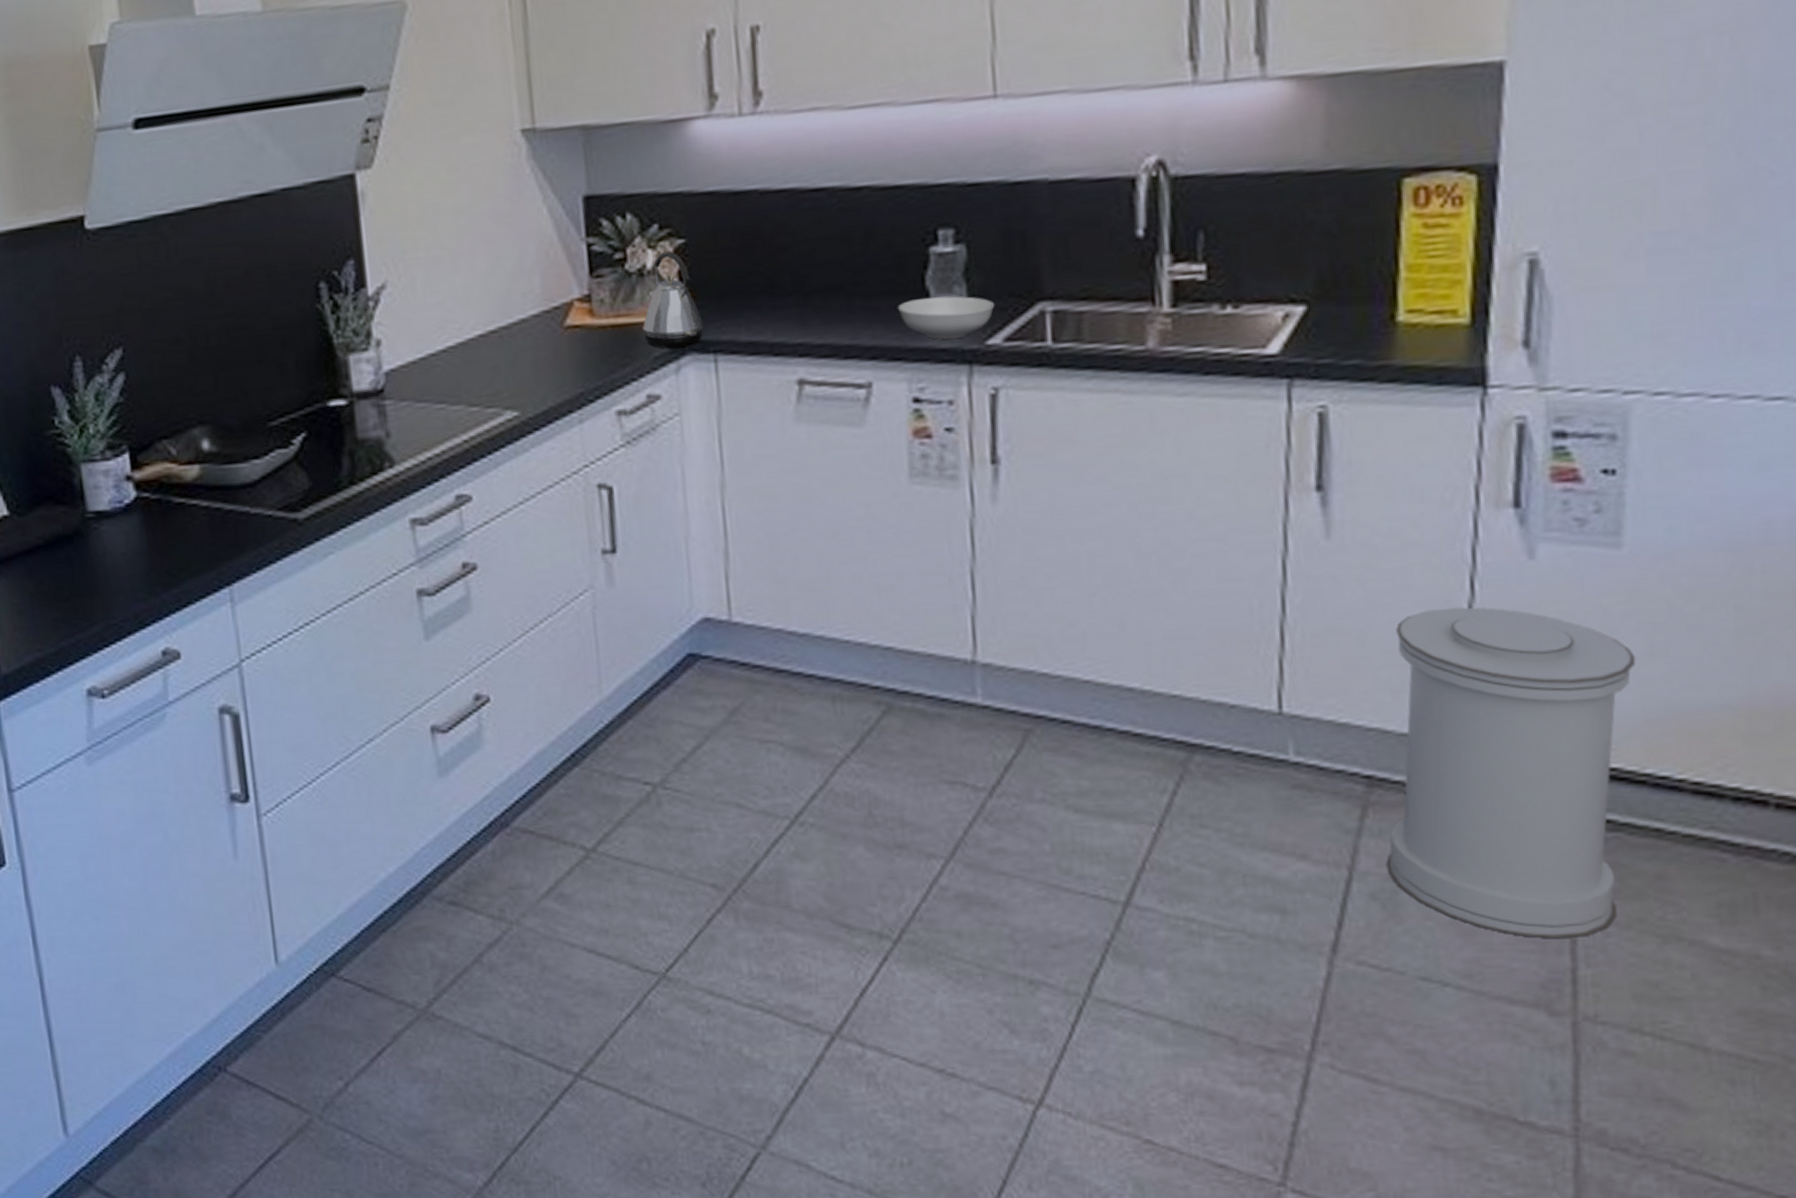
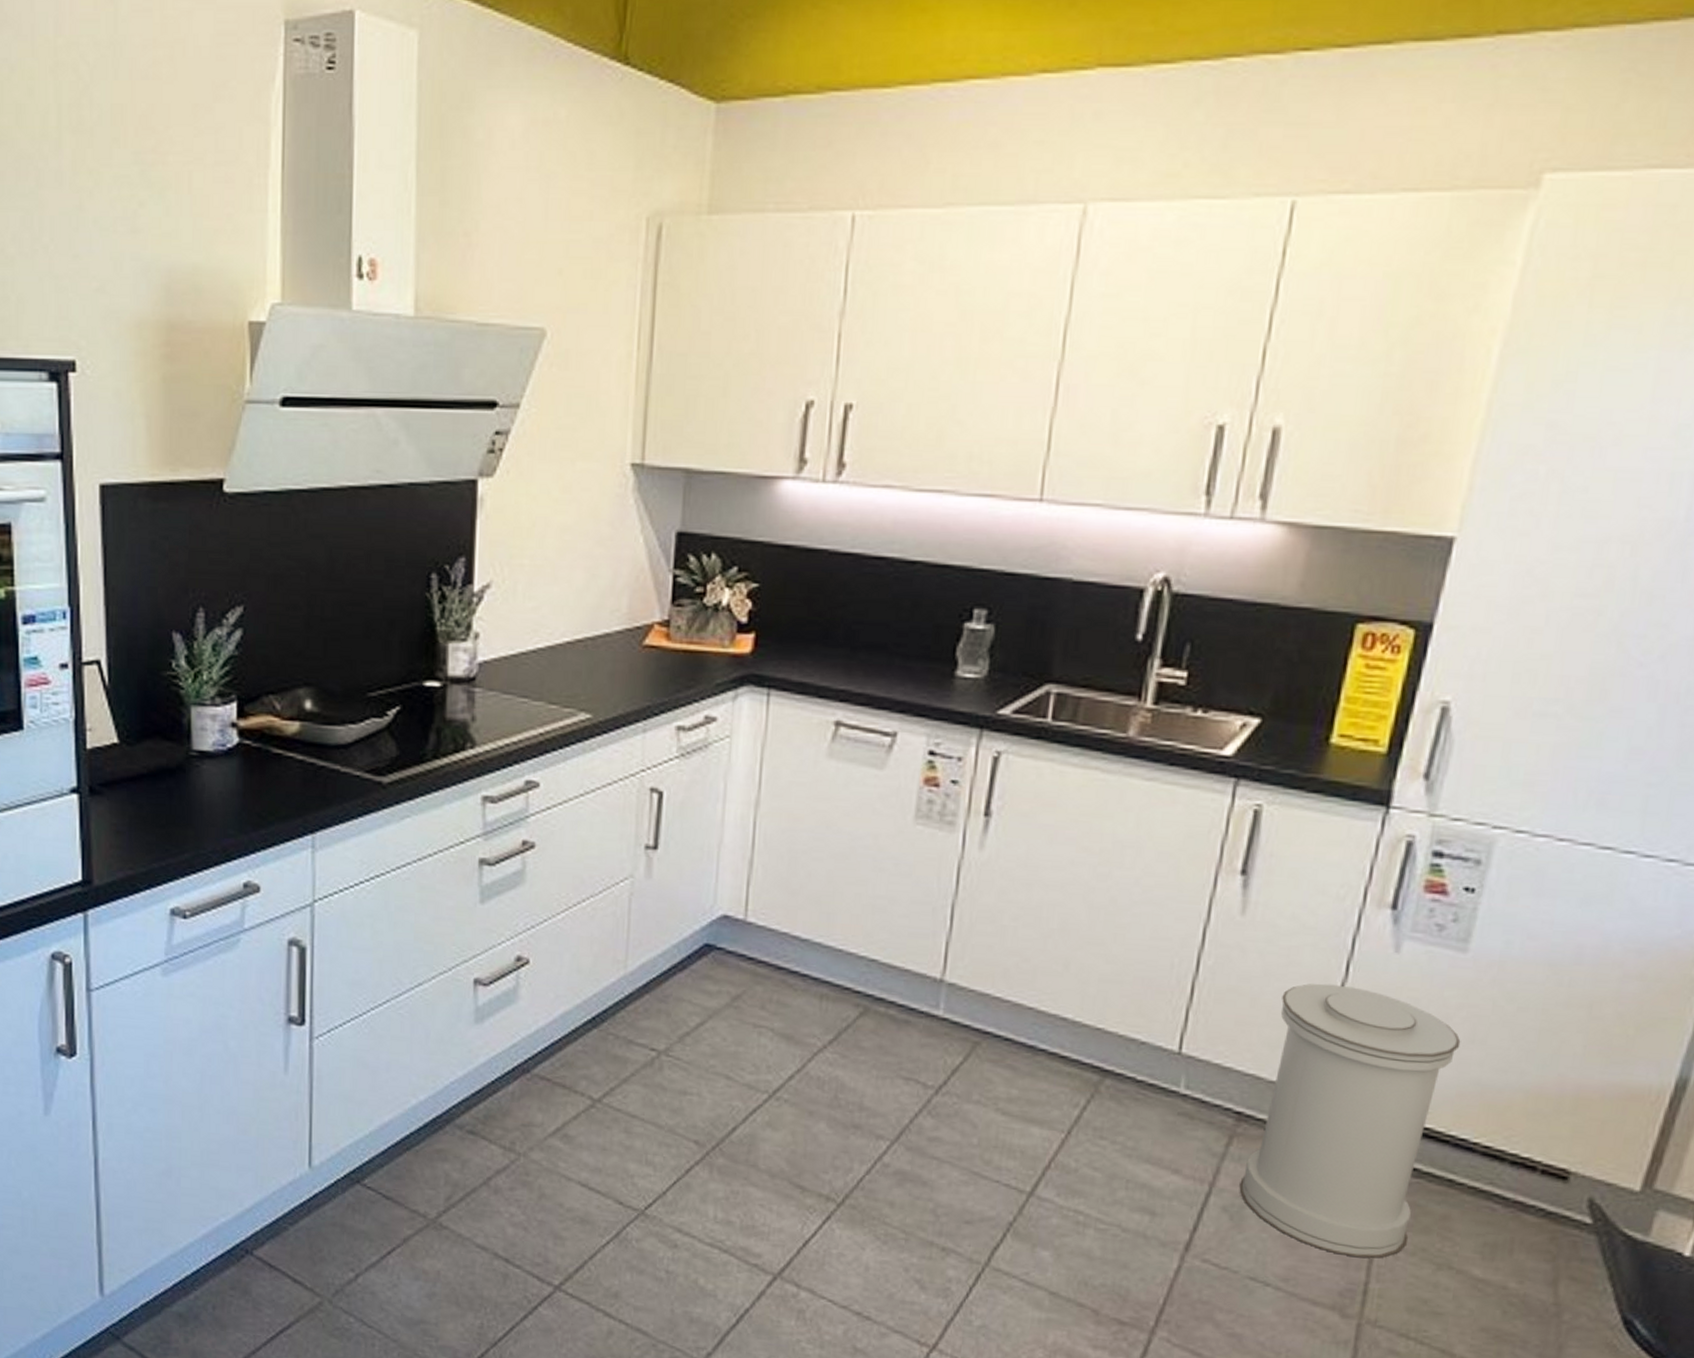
kettle: present [641,251,704,349] -> none [709,592,763,679]
bowl: present [897,296,996,340] -> none [929,666,1011,705]

